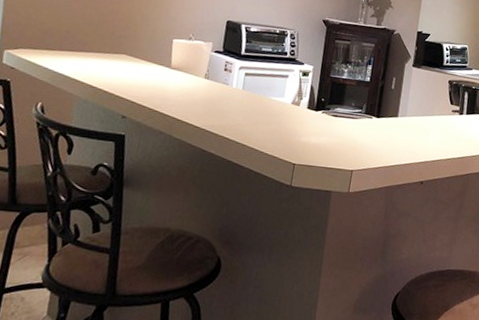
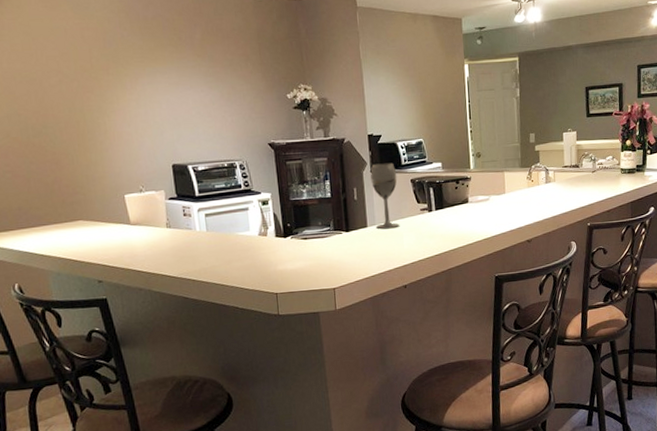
wine glass: none [406,59,437,124] -> present [370,163,400,229]

